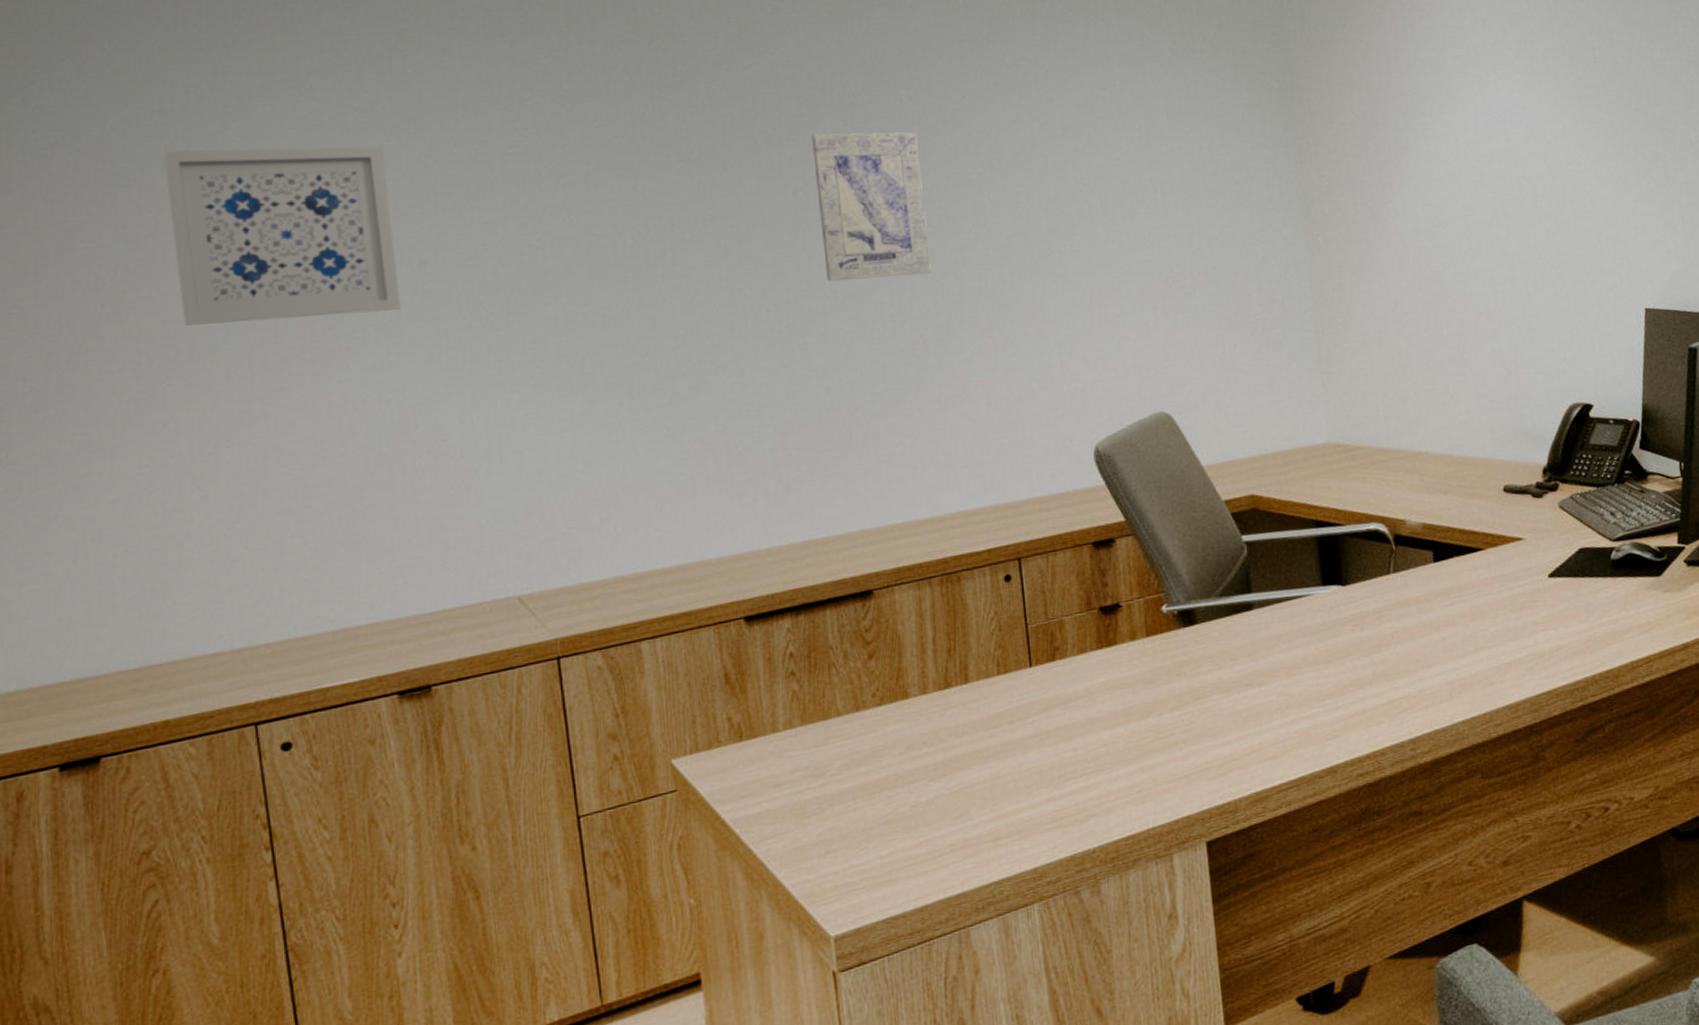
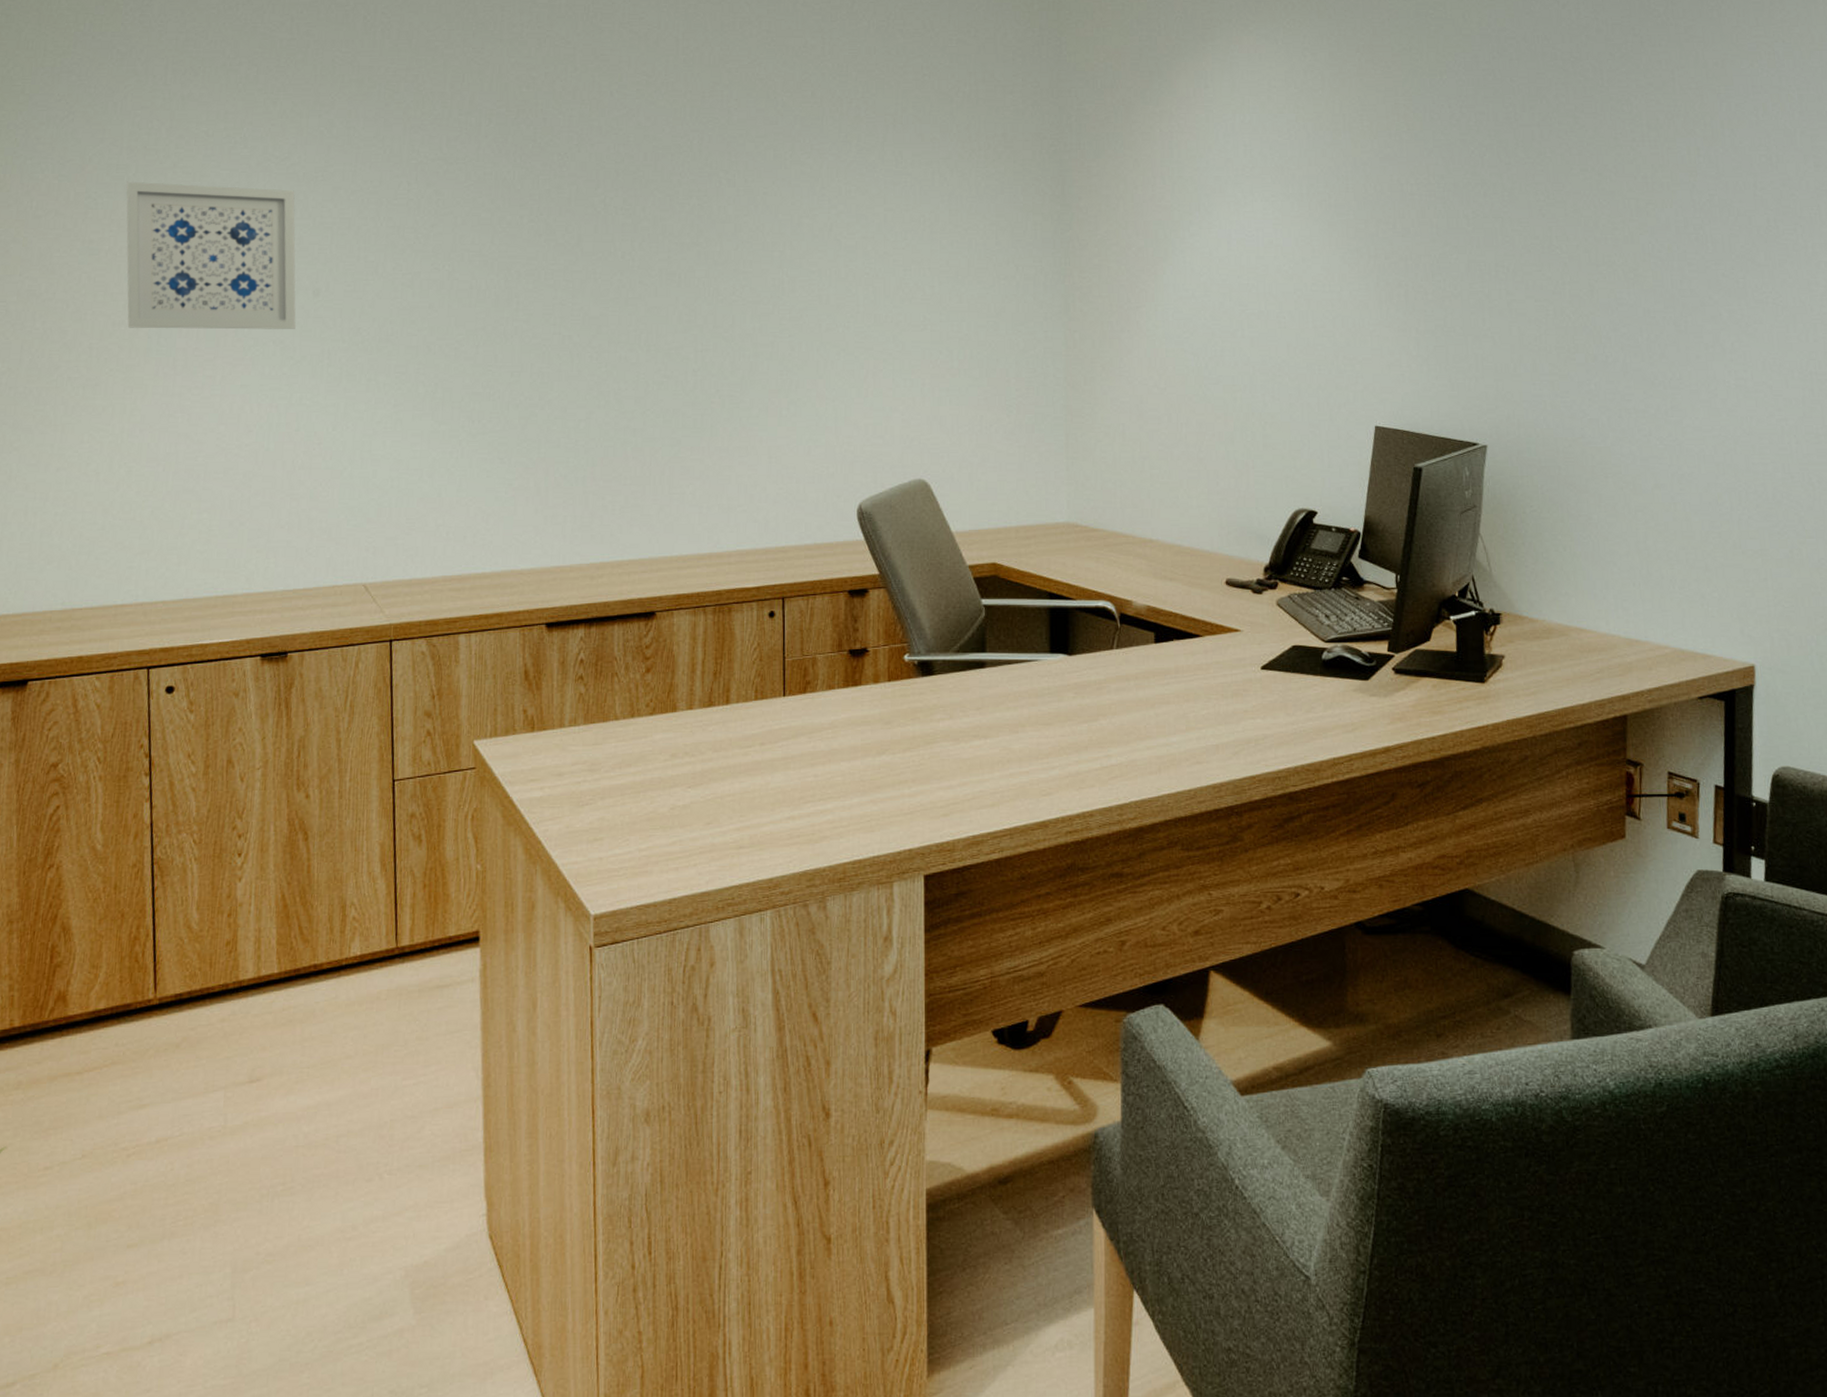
wall art: present [812,132,931,282] -> none [642,206,732,337]

